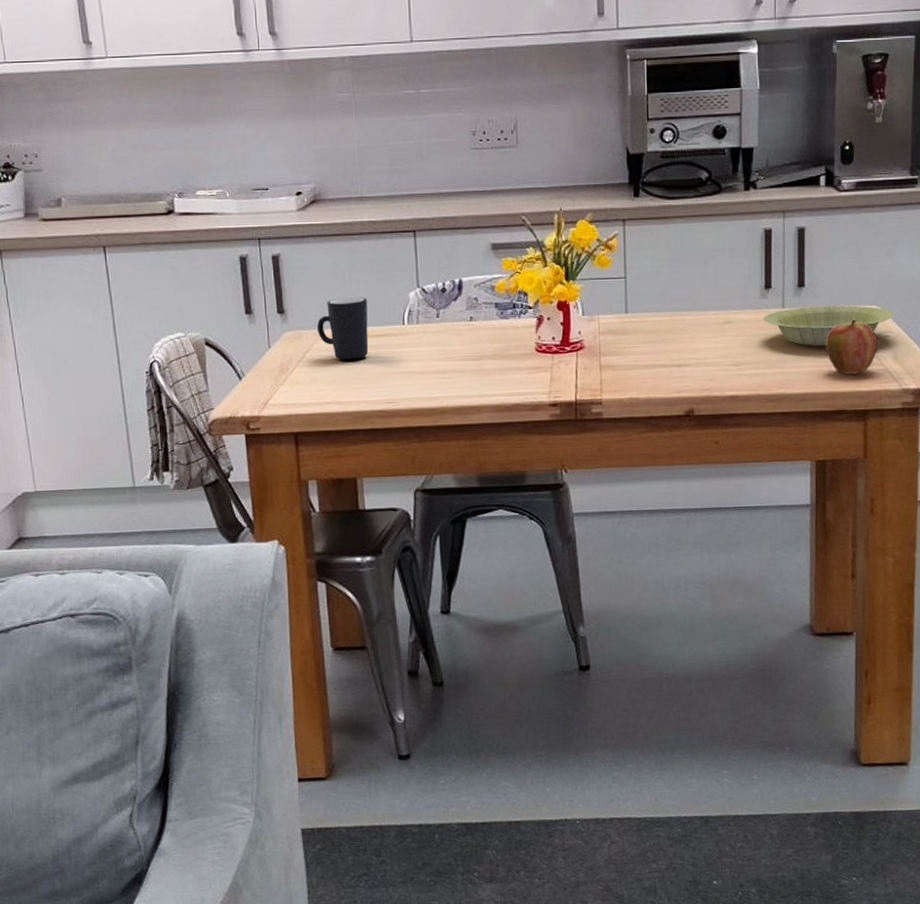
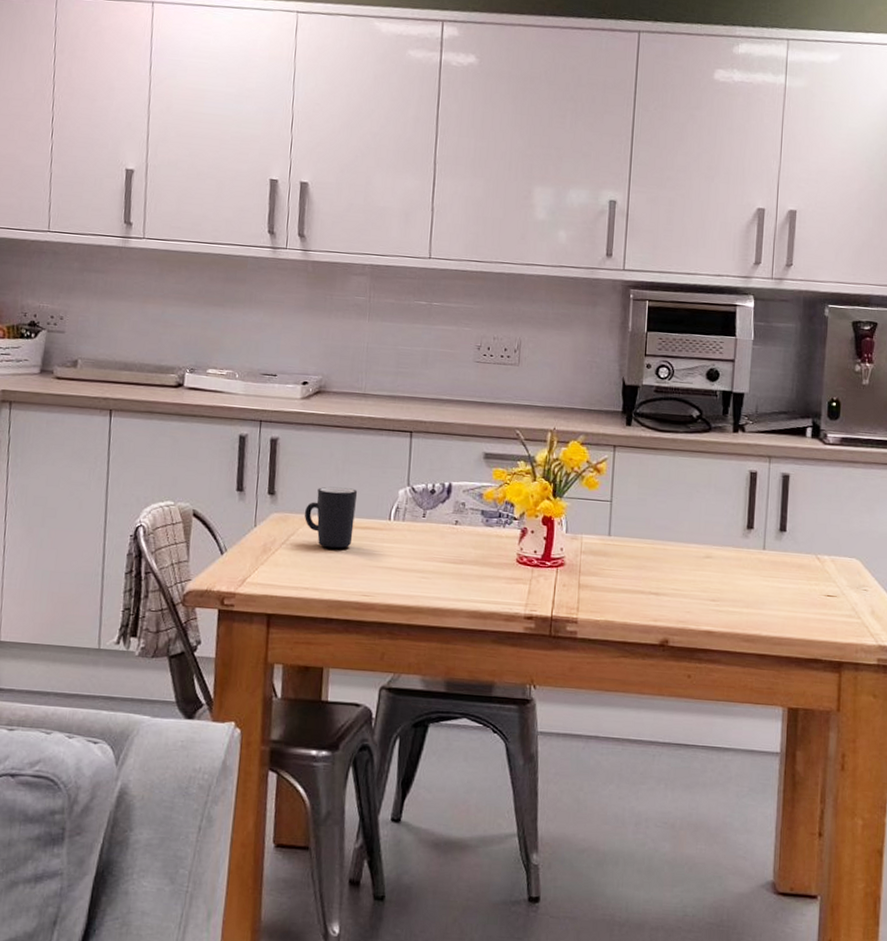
bowl: present [763,305,894,347] -> none [744,551,873,593]
apple: present [825,319,878,375] -> none [803,569,856,625]

